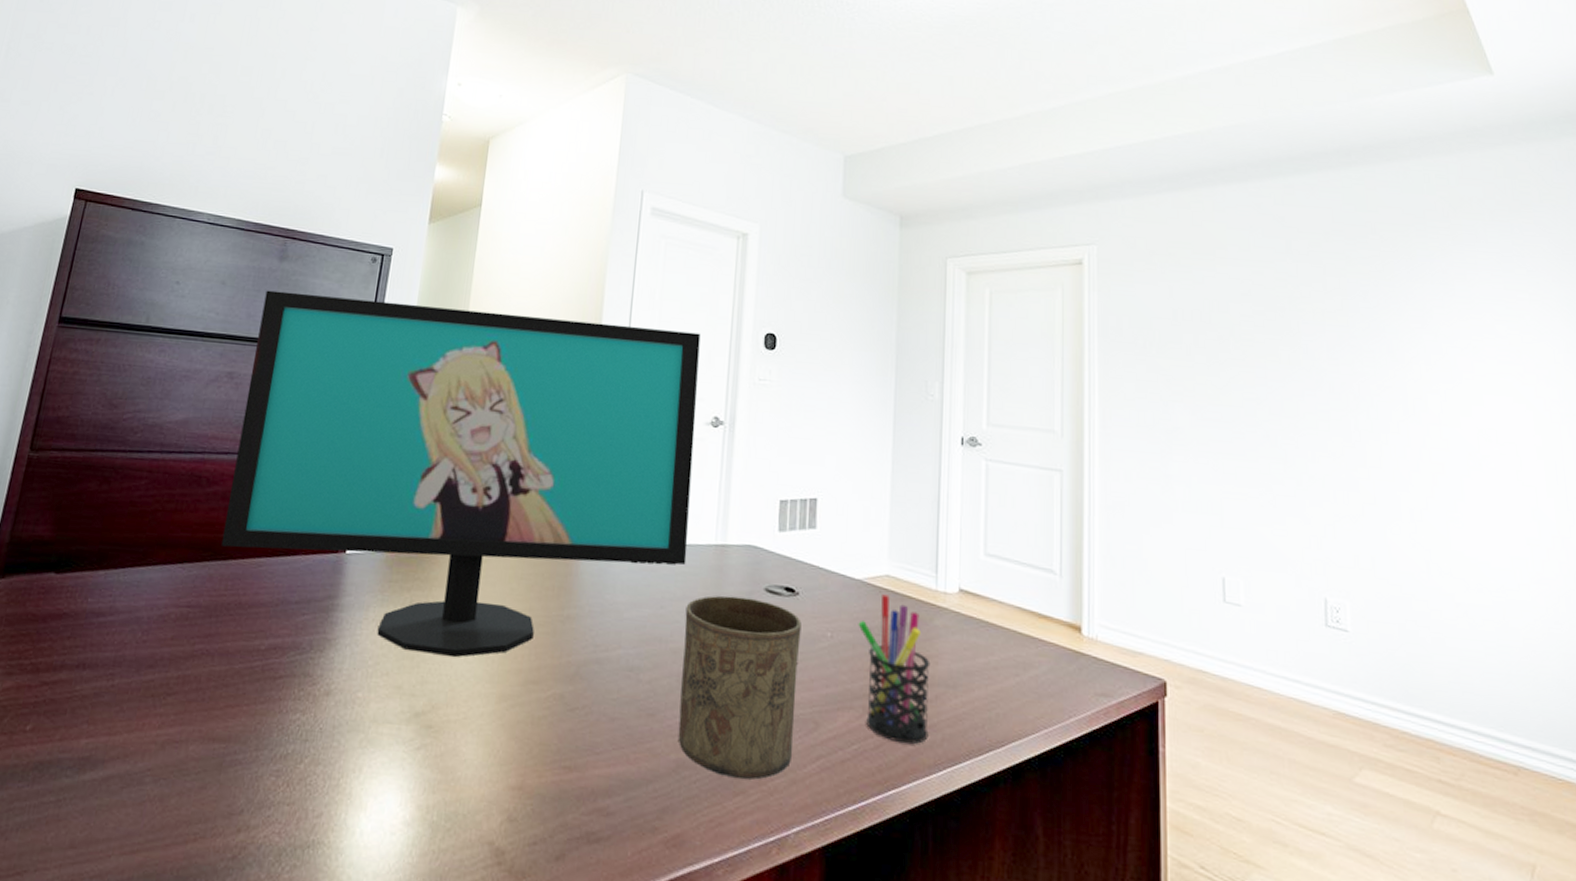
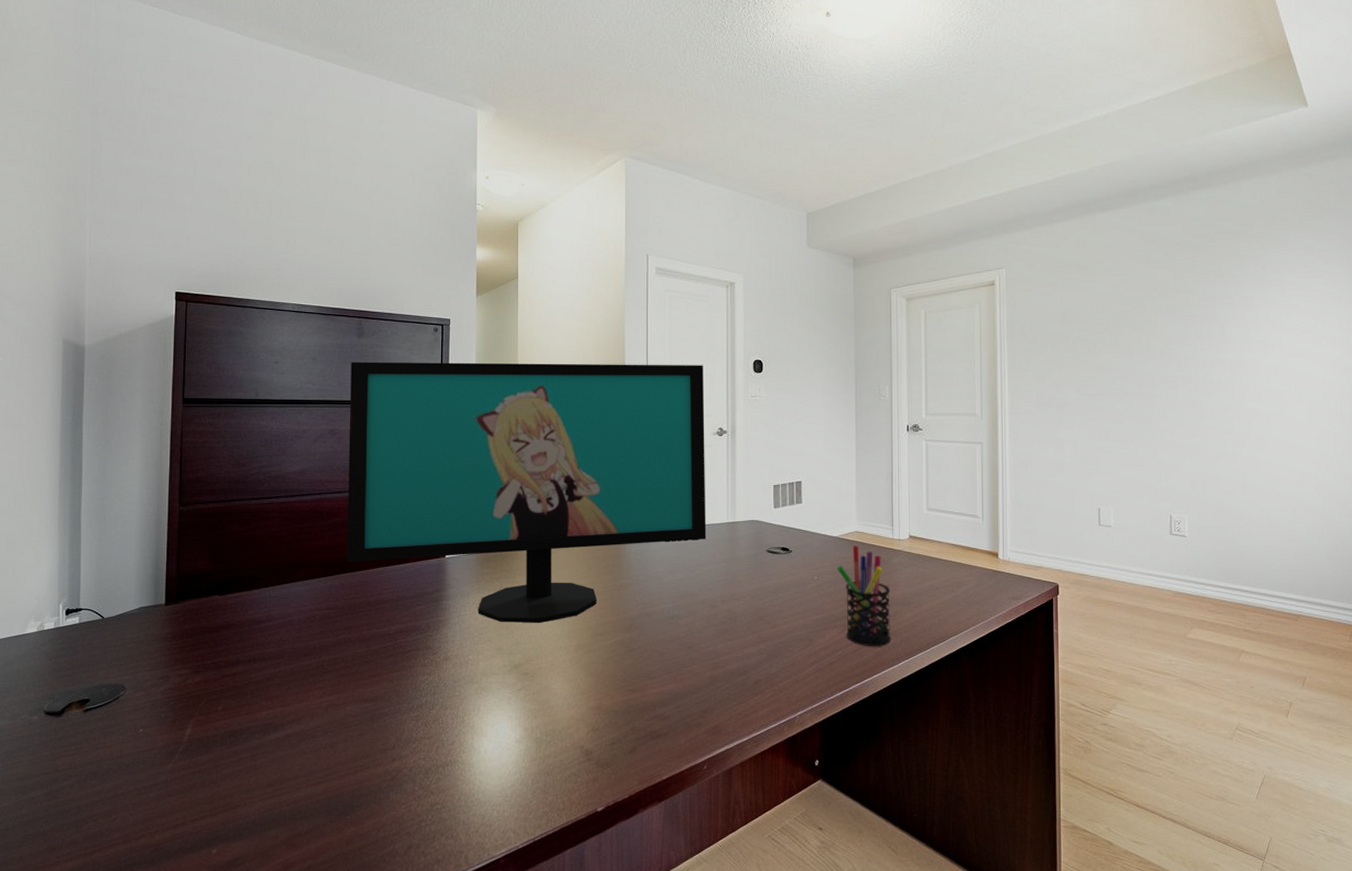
cup: present [678,595,802,780] -> none [709,558,795,683]

